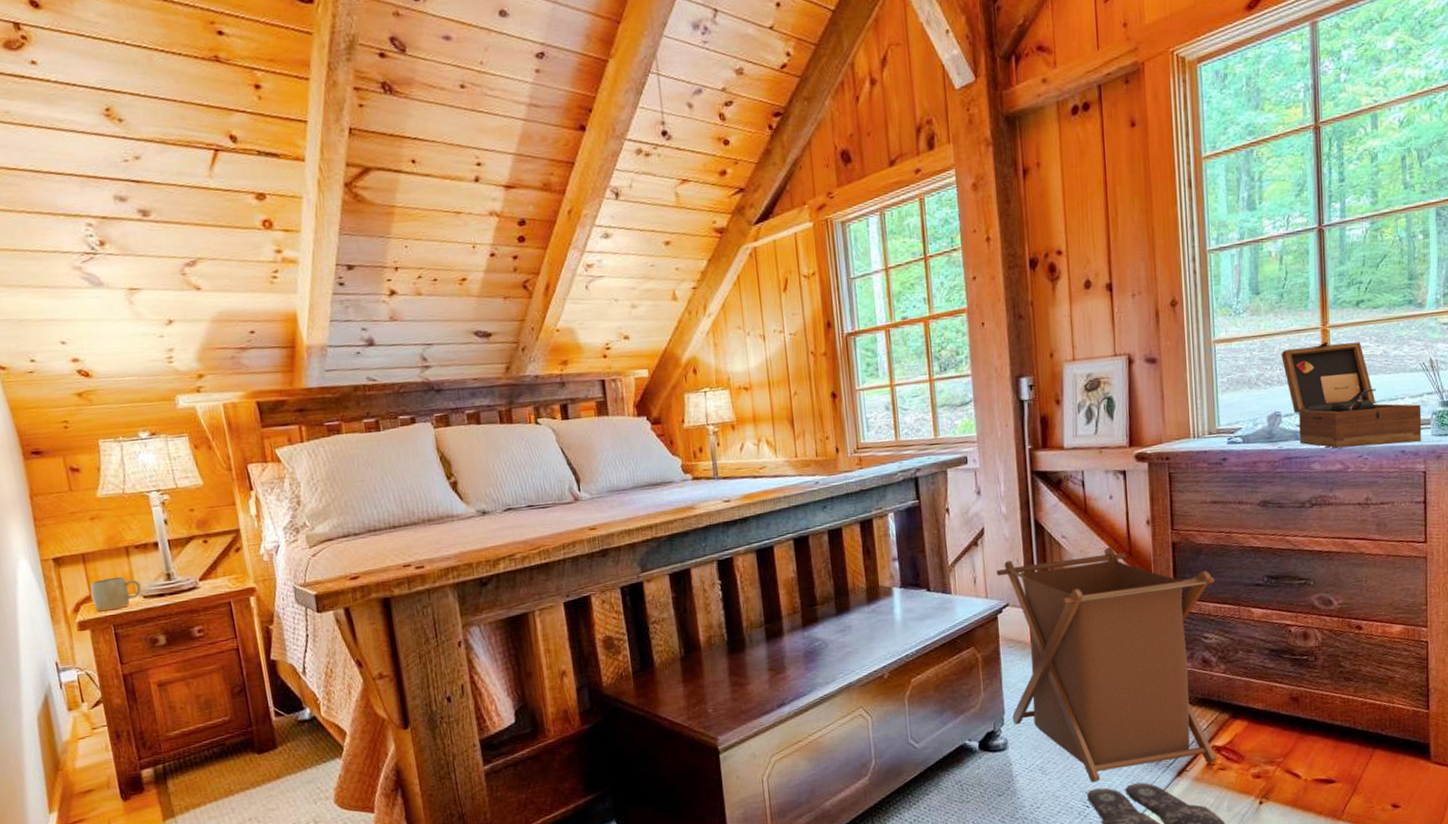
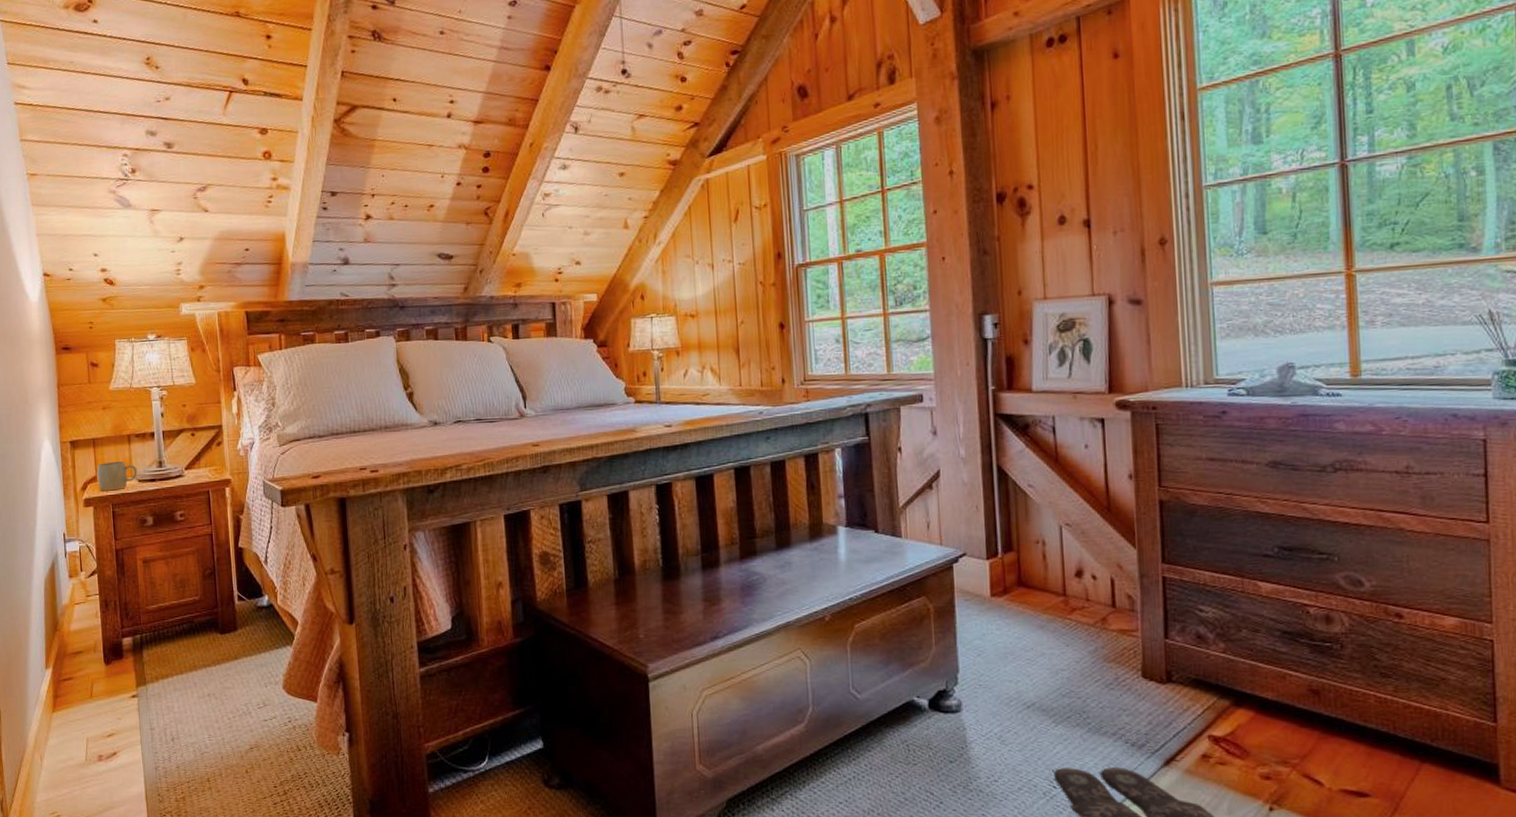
laundry basket: present [996,547,1216,782] -> none [952,501,1214,760]
wooden box: present [1281,341,1422,449] -> none [1295,287,1480,408]

